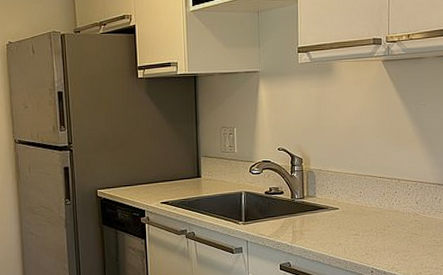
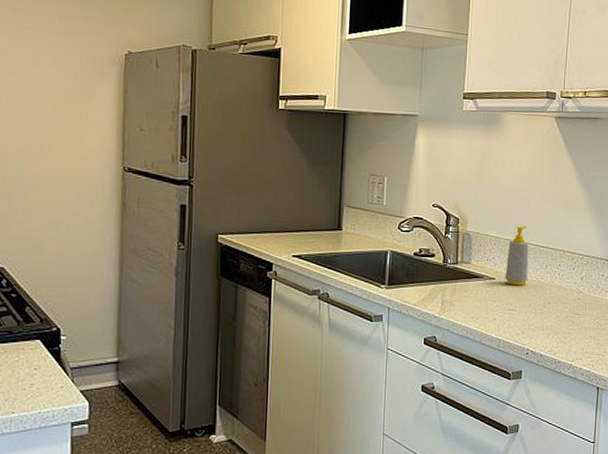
soap bottle: none [347,160,368,214] -> present [505,225,529,286]

